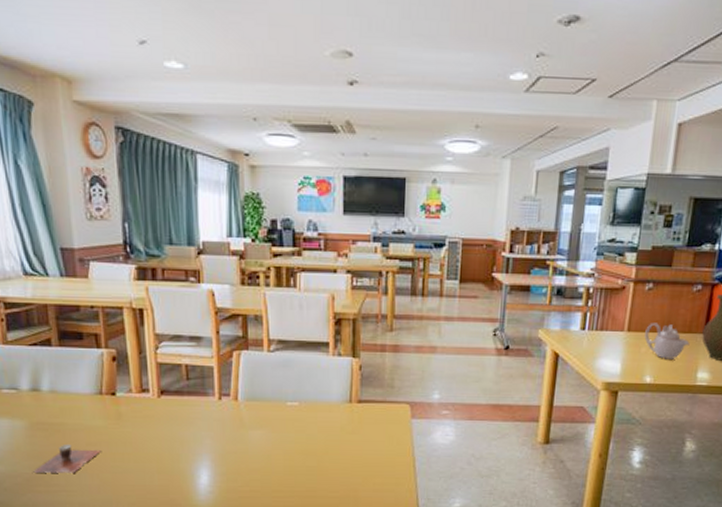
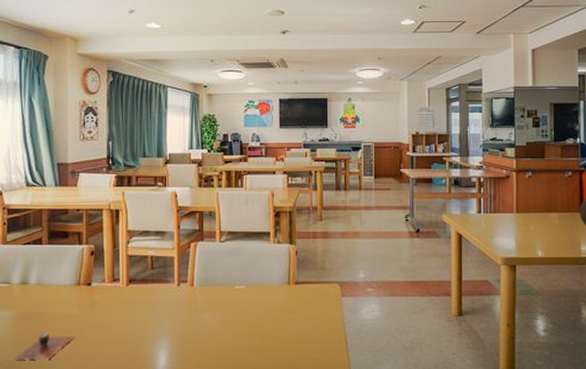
teapot: present [644,323,690,359] -> none [531,204,570,236]

